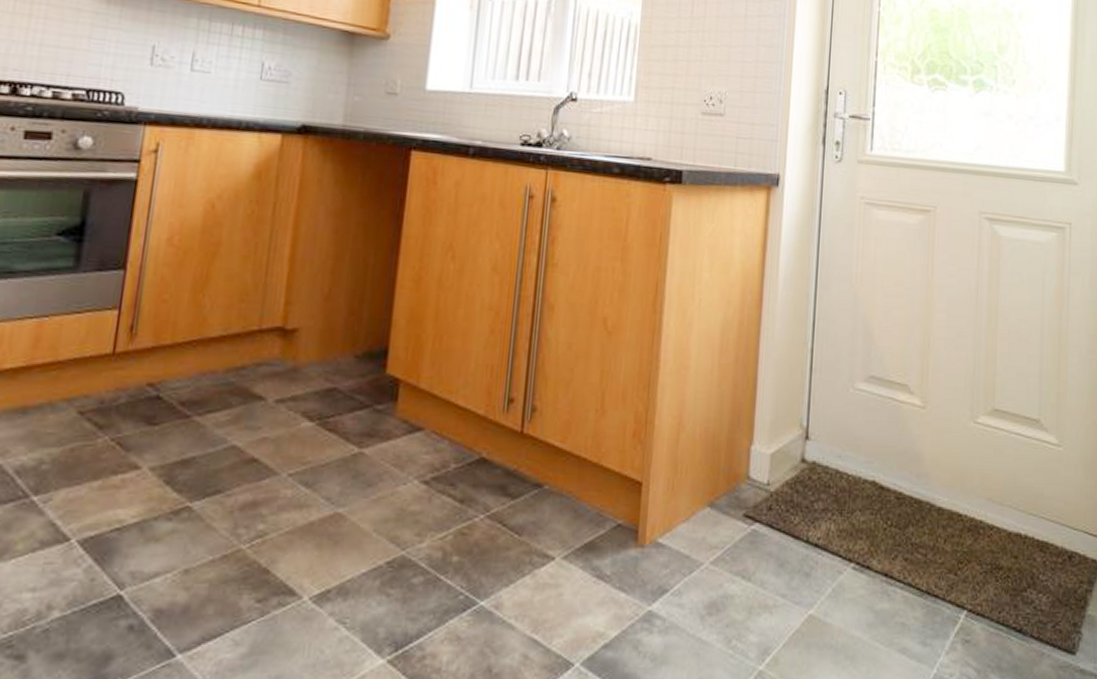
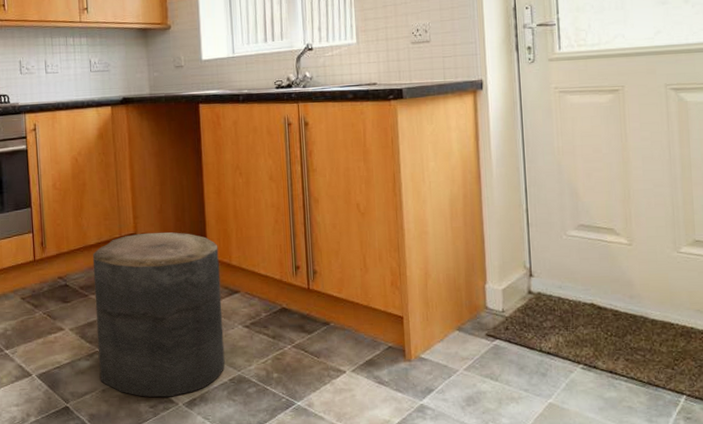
stool: none [184,328,404,586] -> present [92,232,225,397]

